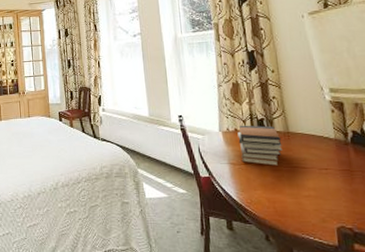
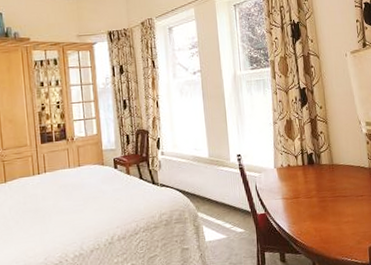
book stack: present [237,125,283,167] -> none [290,160,328,198]

